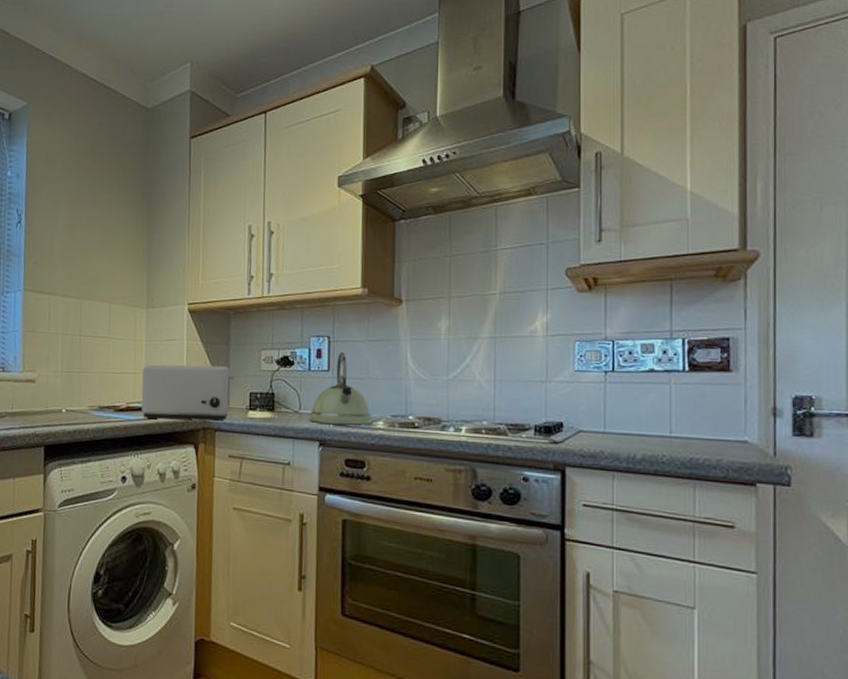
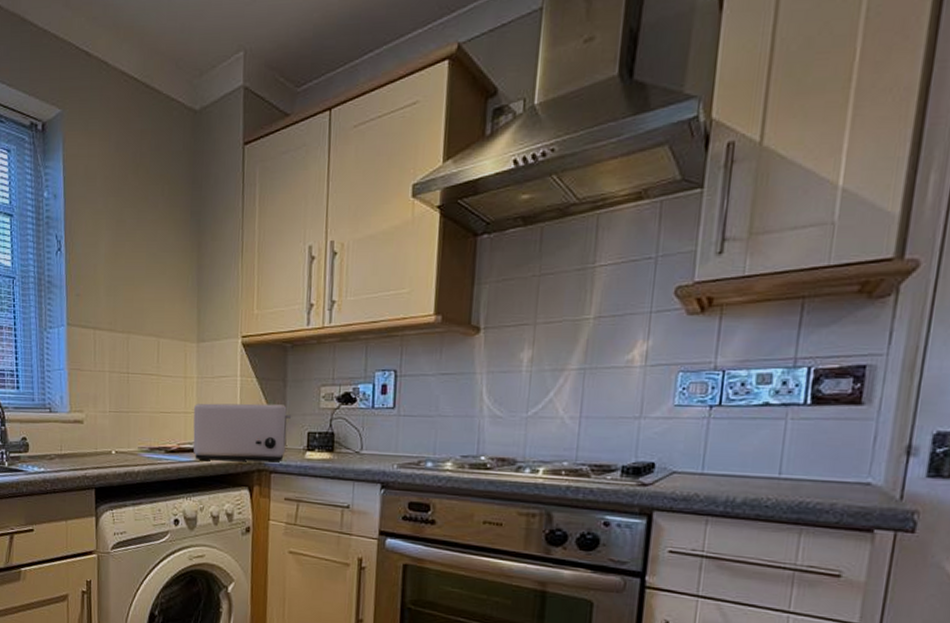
kettle: present [309,352,373,426] -> none [370,388,441,467]

